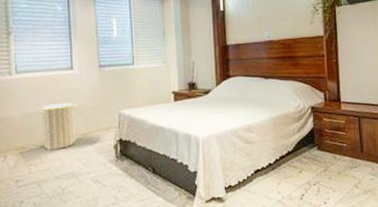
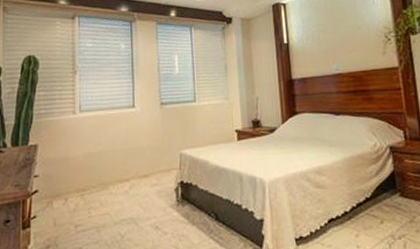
laundry hamper: present [37,98,76,150] -> none [99,138,137,193]

